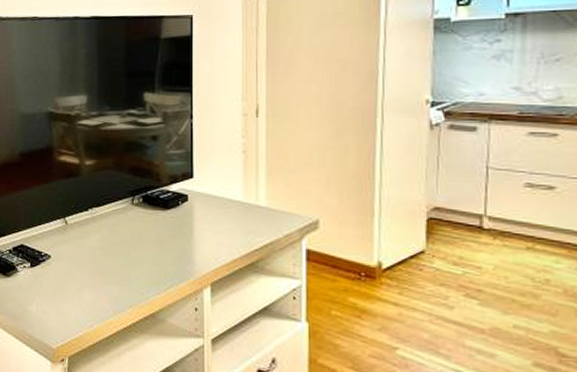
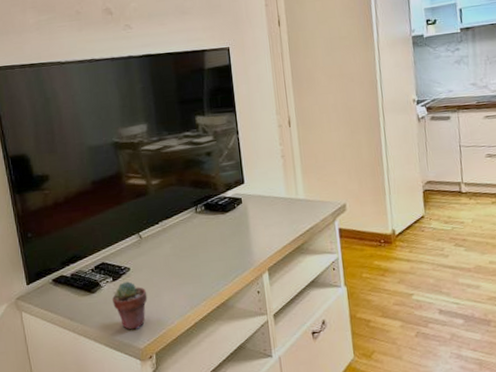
potted succulent: none [27,270,67,326] -> present [111,281,148,330]

